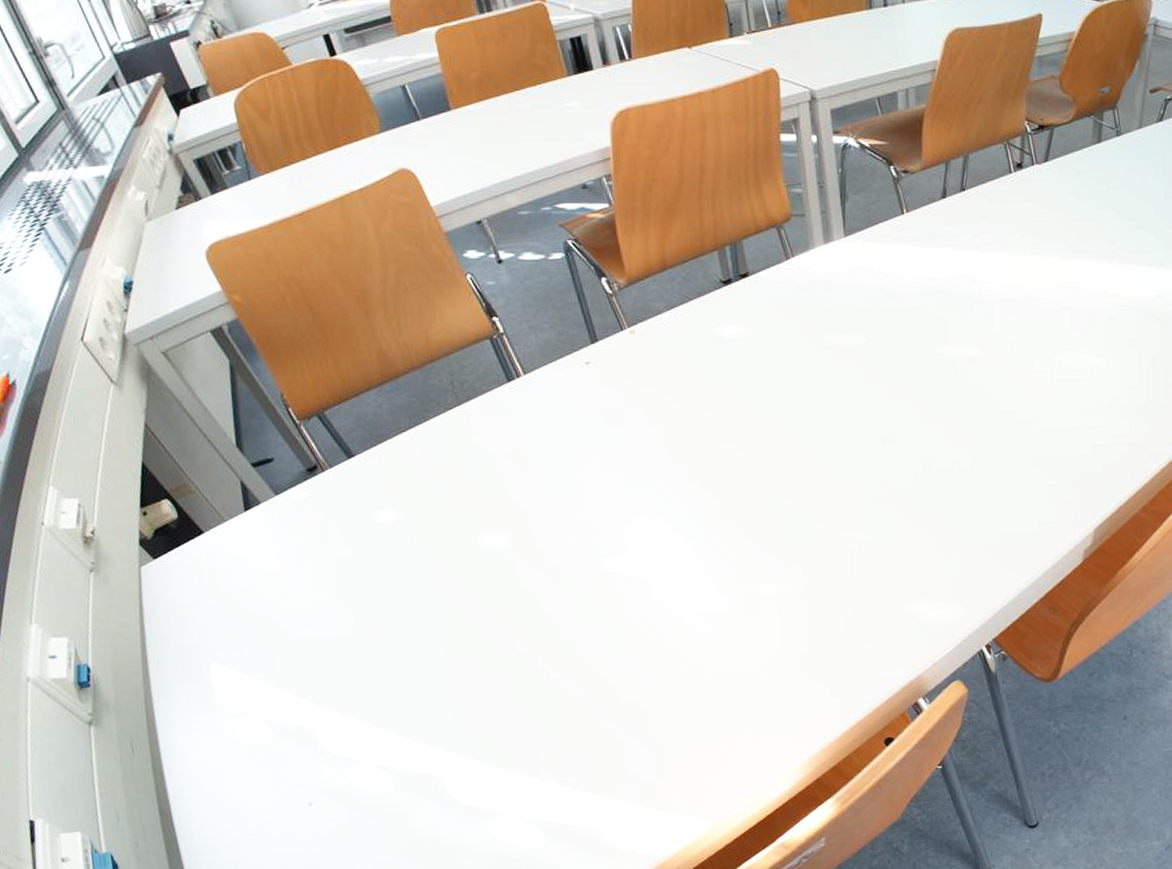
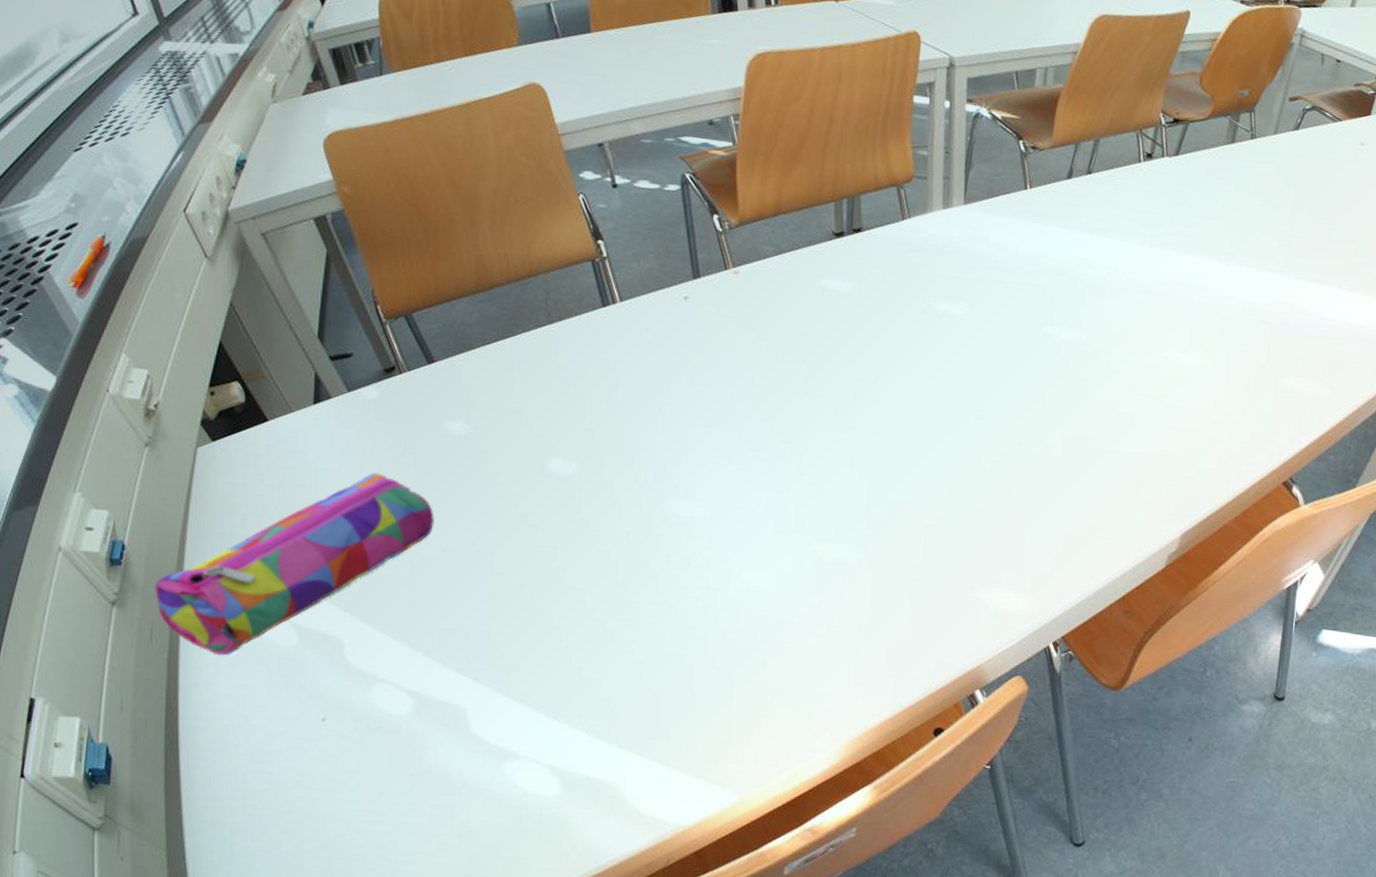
pencil case: none [126,569,382,759] -> present [155,472,434,656]

